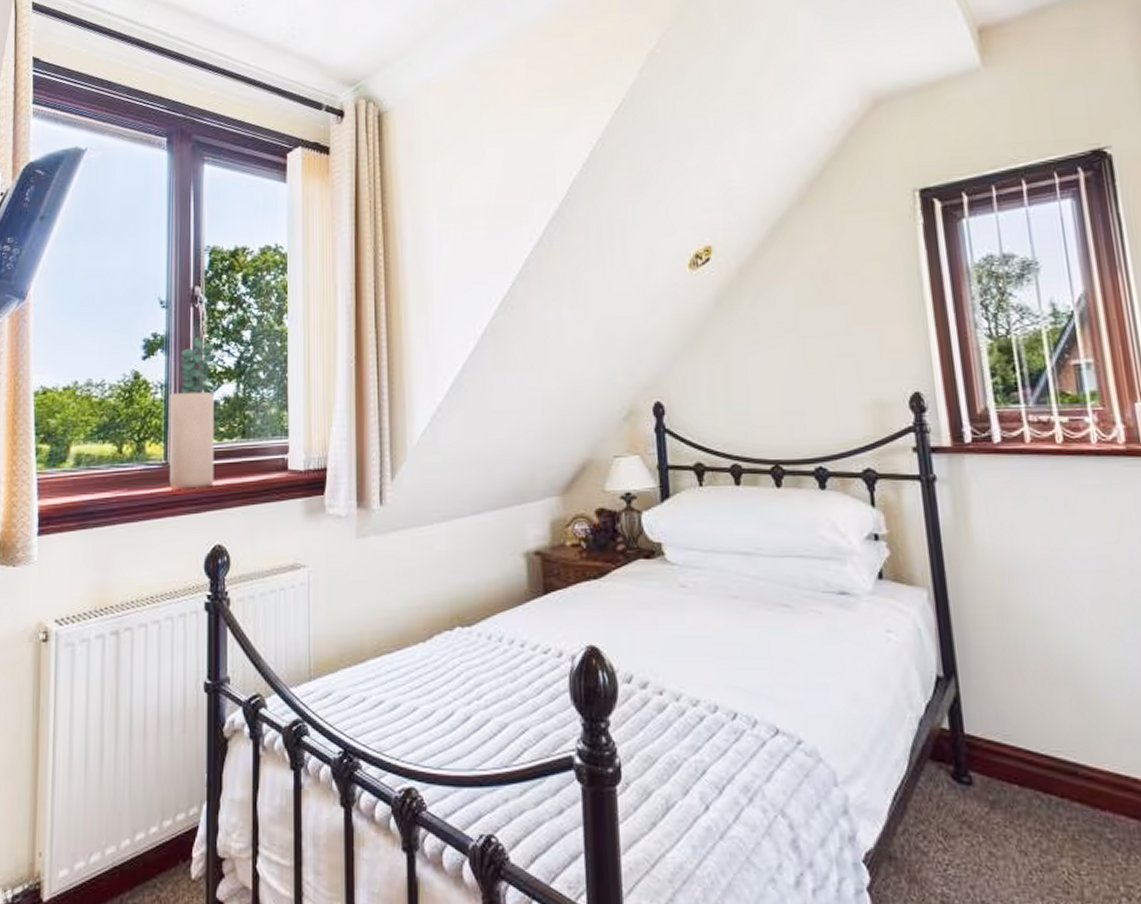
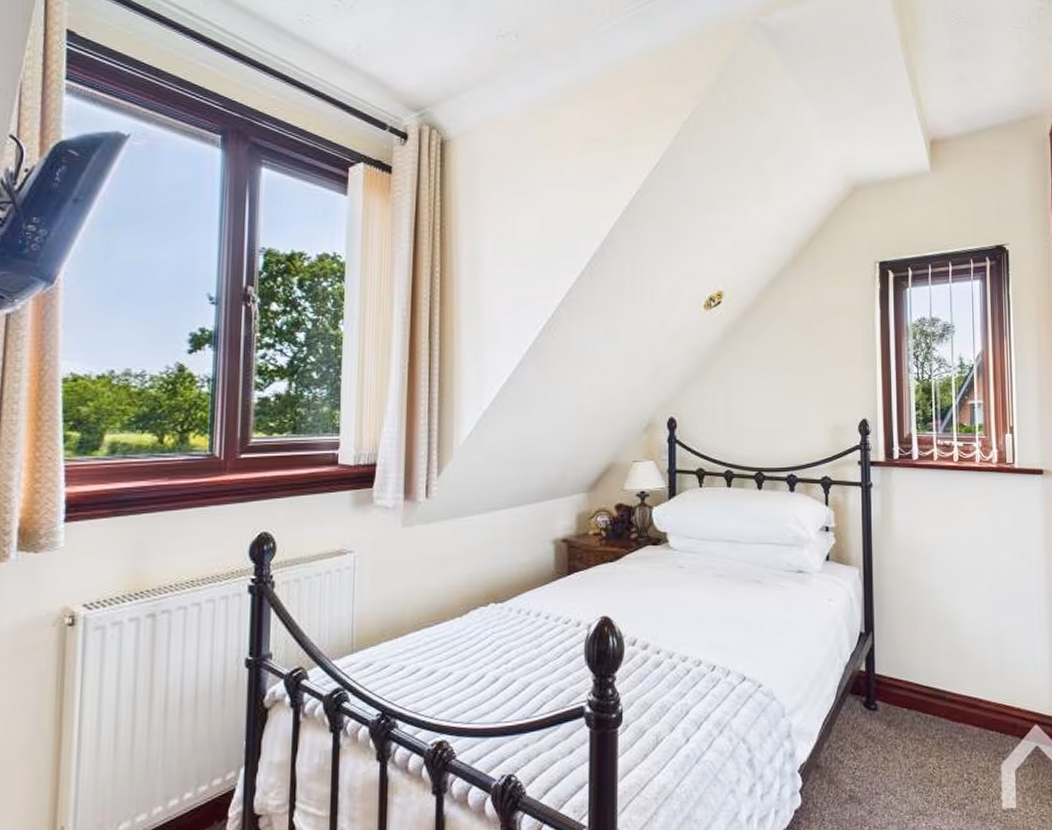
vase: present [169,330,215,490] -> none [214,328,266,480]

